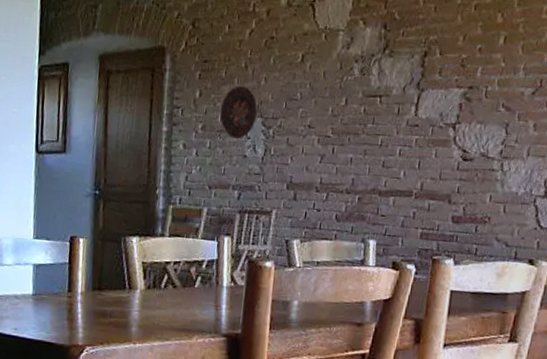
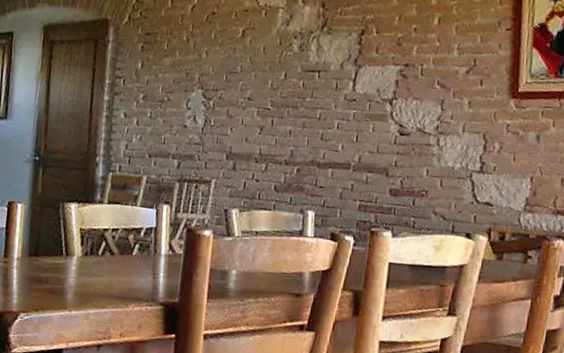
decorative plate: present [220,86,258,139] -> none [161,58,199,109]

